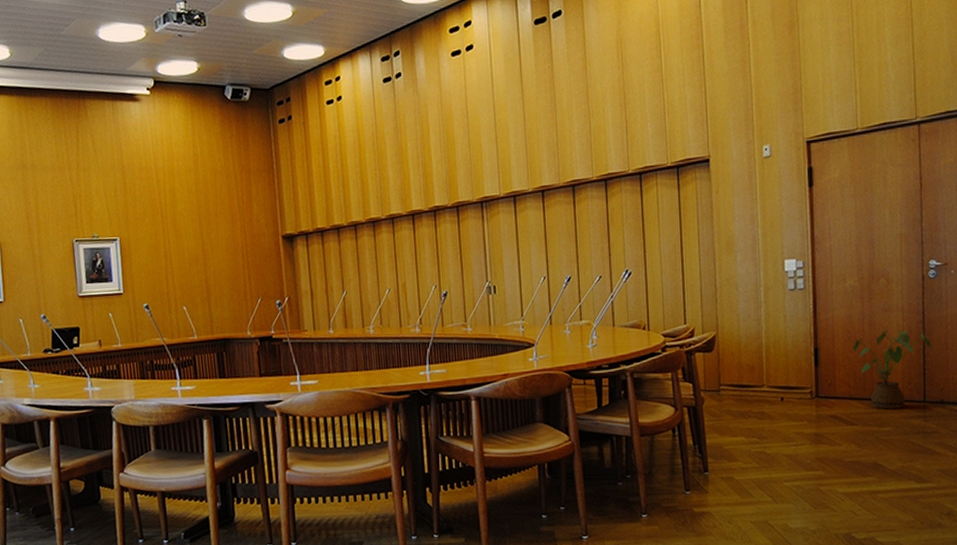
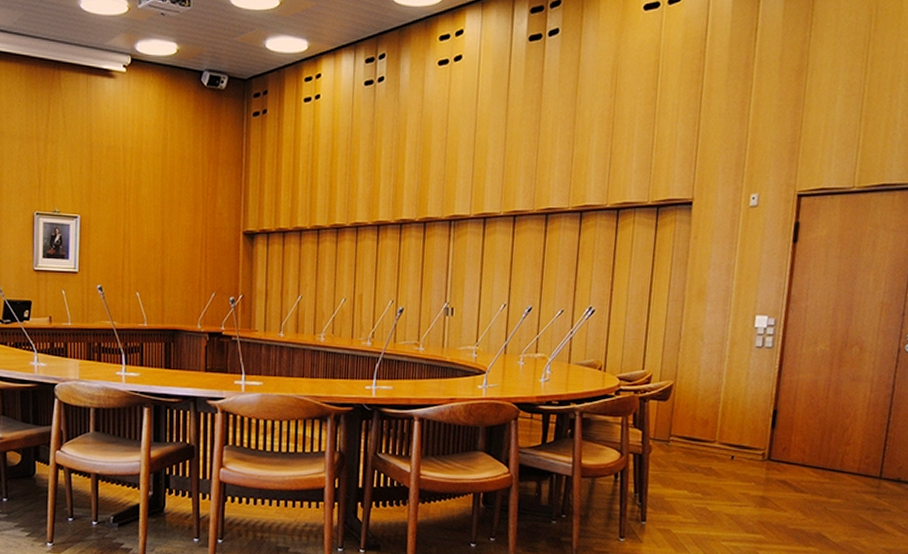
house plant: present [852,329,932,410] -> none [813,400,898,482]

